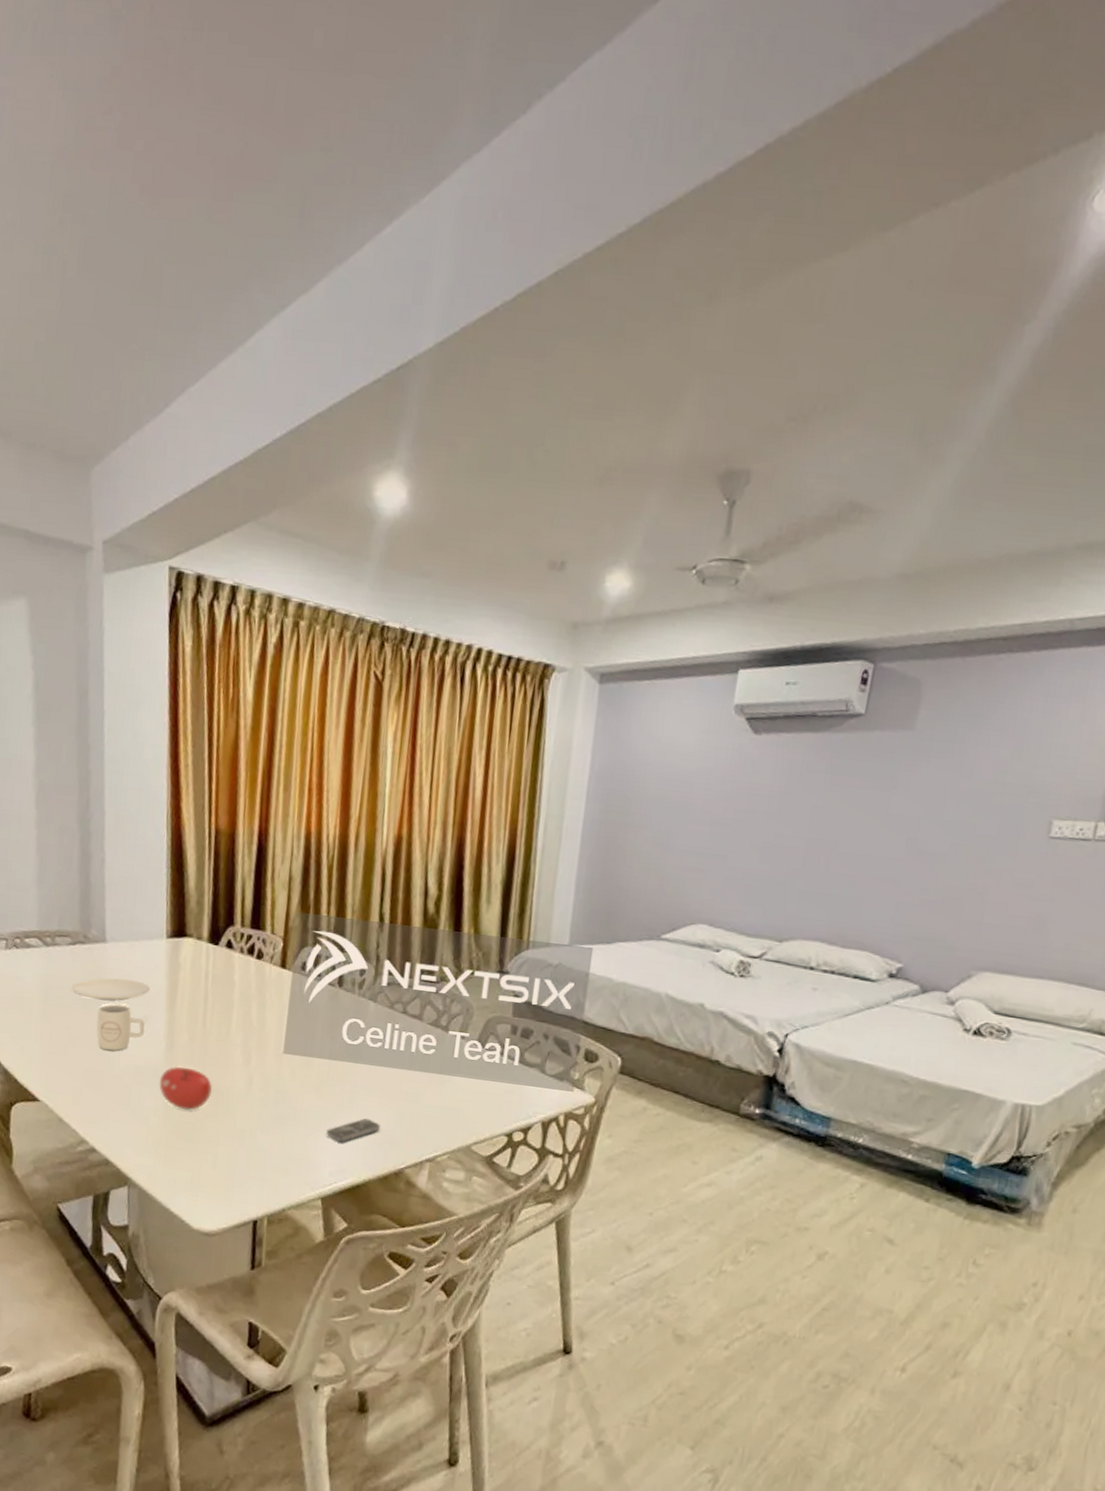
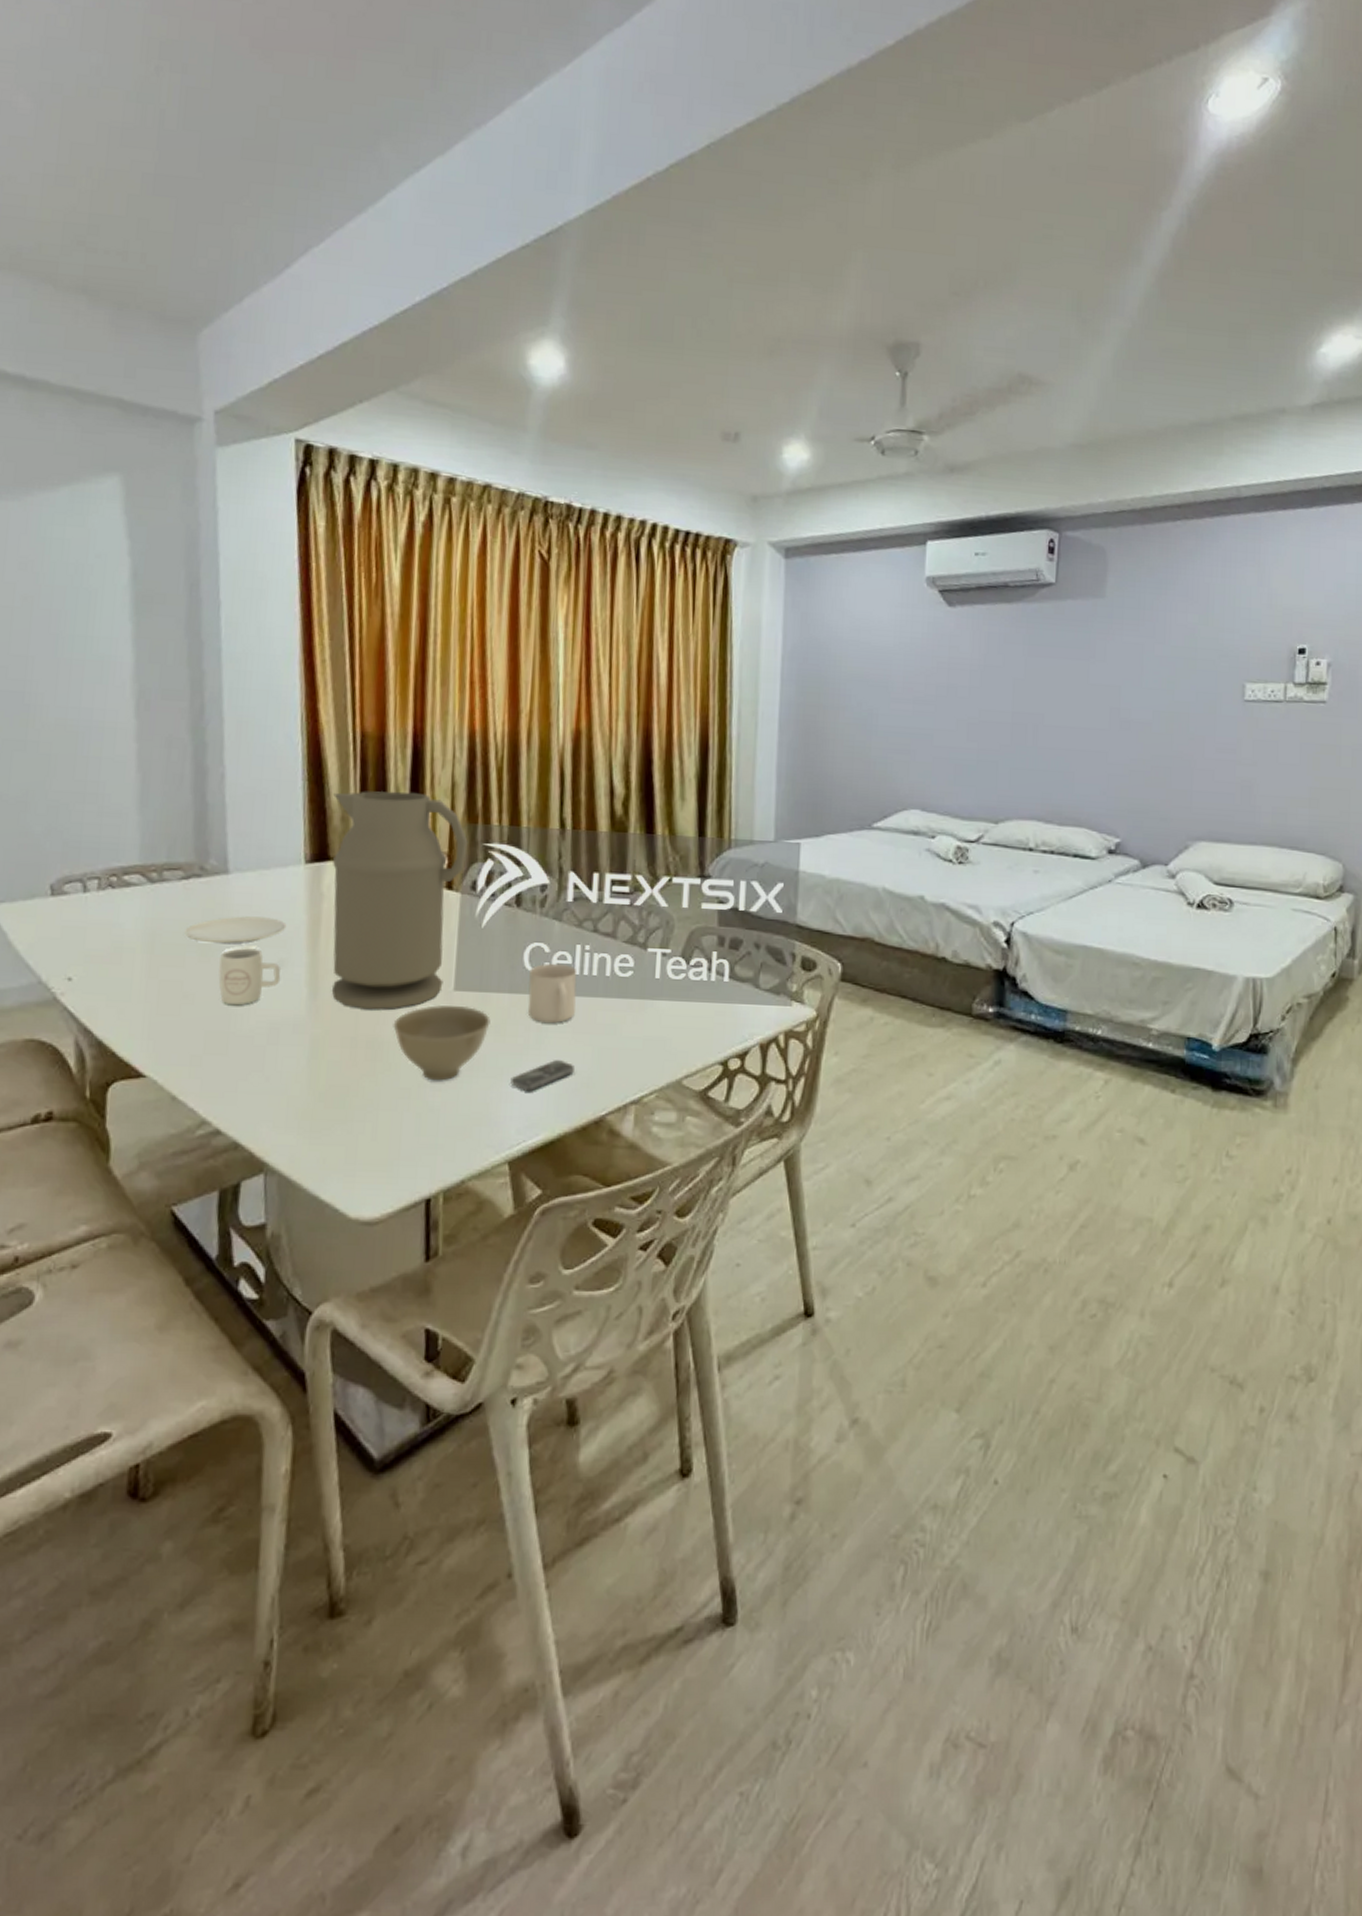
fruit: present [159,1066,212,1110] -> none [301,1017,368,1070]
water jug: none [185,879,301,1065] -> present [332,791,468,1010]
bowl: none [232,1064,312,1127] -> present [393,1005,491,1081]
cup: none [343,1037,387,1088] -> present [527,963,577,1023]

